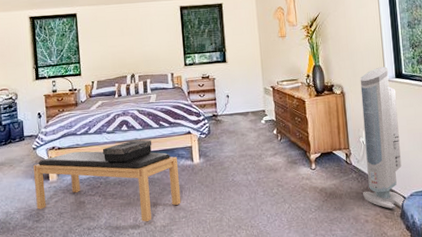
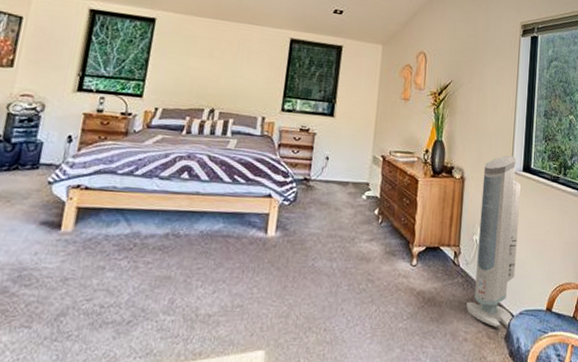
bench: present [32,151,181,222] -> none [31,196,247,307]
decorative box: present [102,140,152,162] -> none [146,193,218,220]

